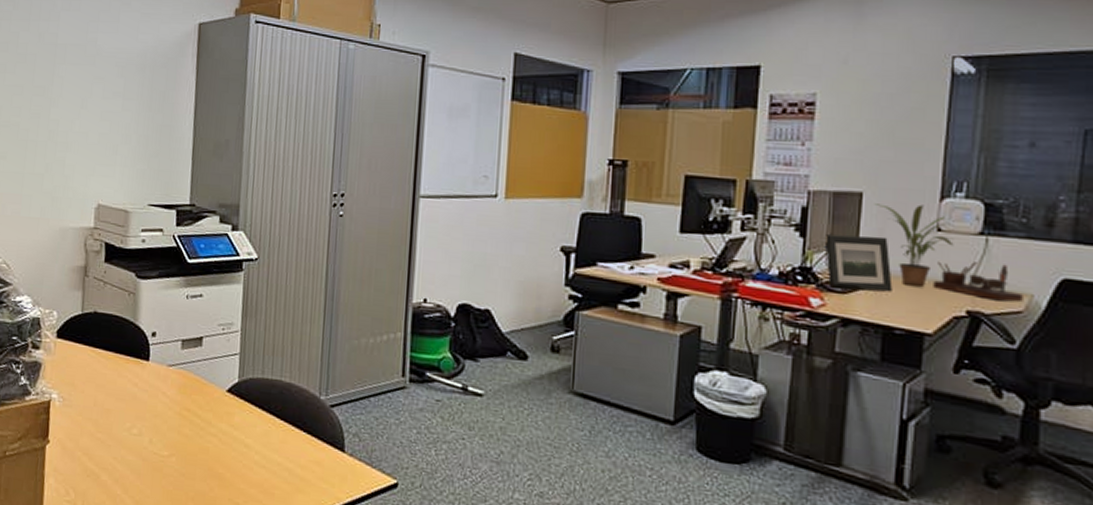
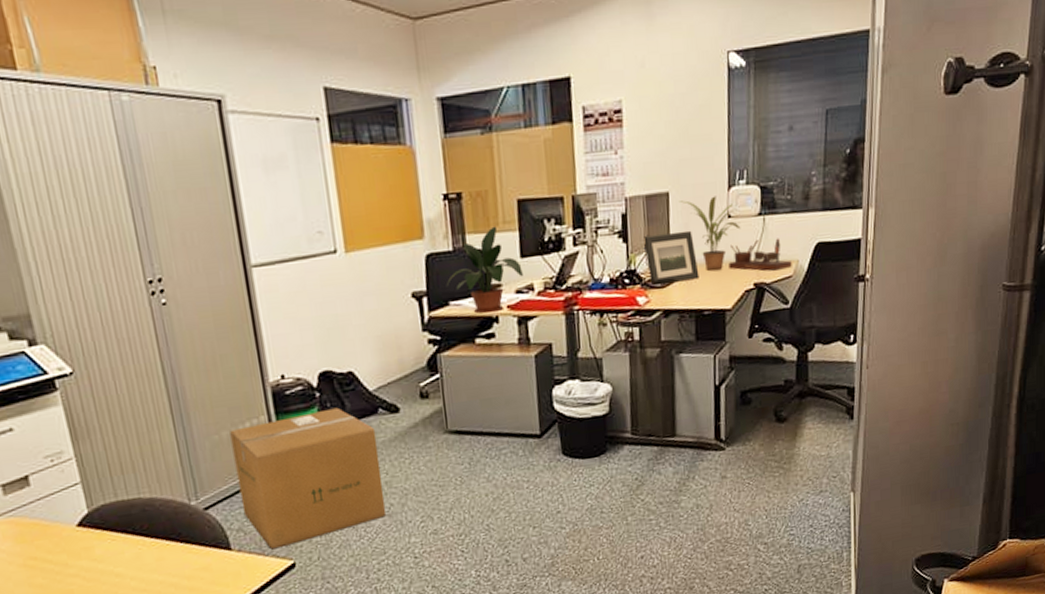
box: none [362,338,501,464] -> present [229,407,385,550]
potted plant: none [596,197,680,283] -> present [446,226,523,315]

